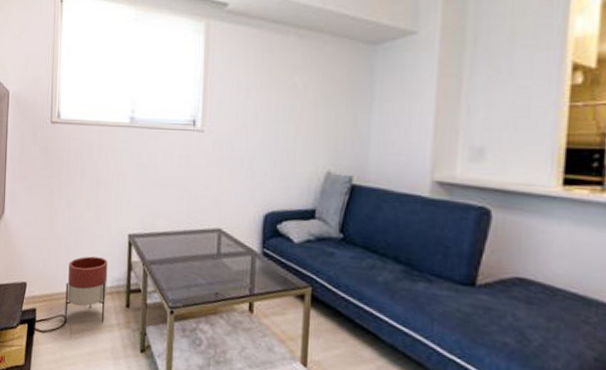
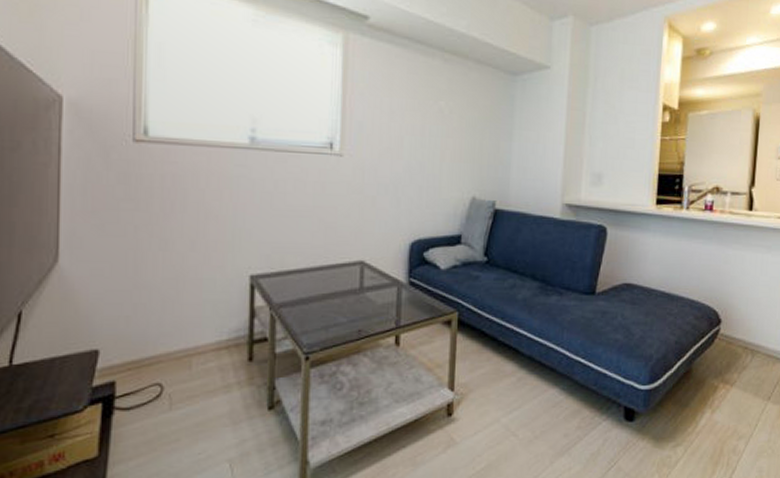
planter: present [64,256,108,324] -> none [160,306,223,393]

